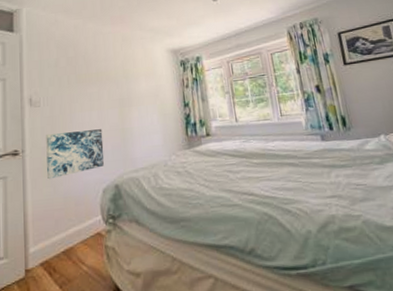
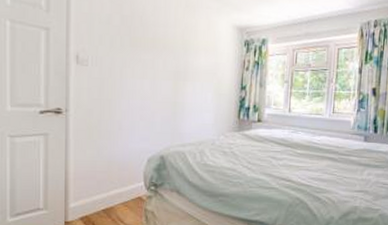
wall art: present [46,129,104,180] -> none [92,97,153,142]

